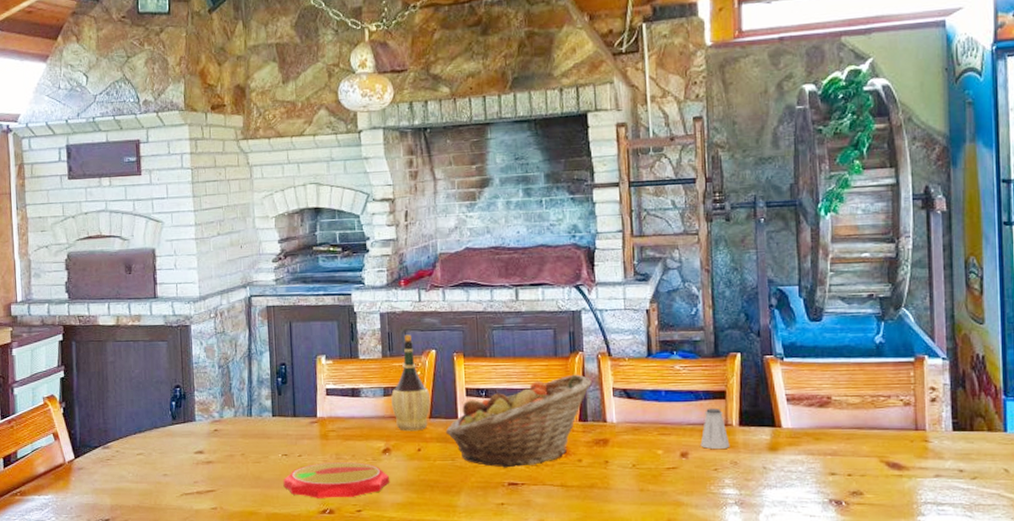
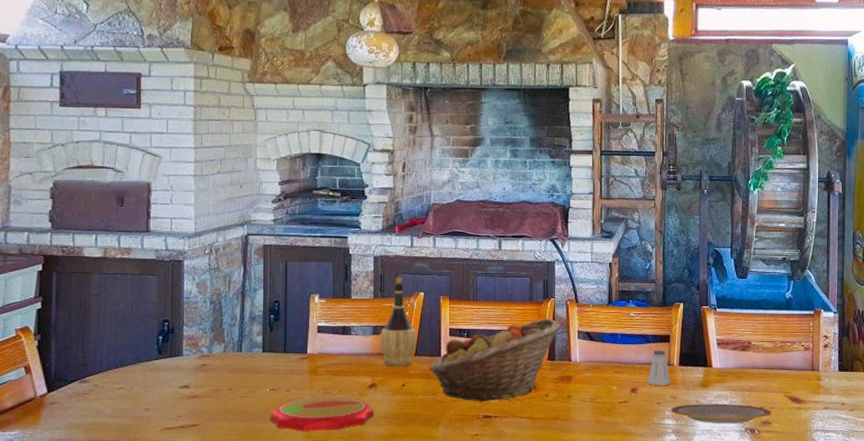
plate: none [731,470,863,494] -> present [671,404,771,424]

